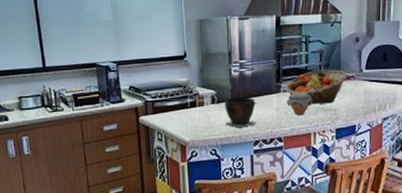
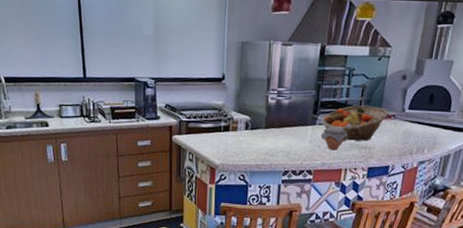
bowl: present [225,97,257,128] -> none [257,125,291,157]

